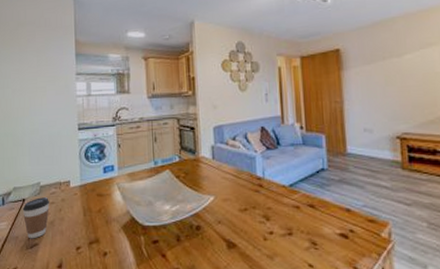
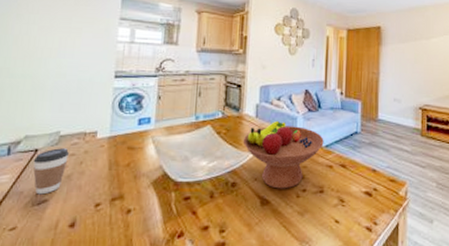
fruit bowl: none [202,161,288,232] -> present [243,120,324,189]

